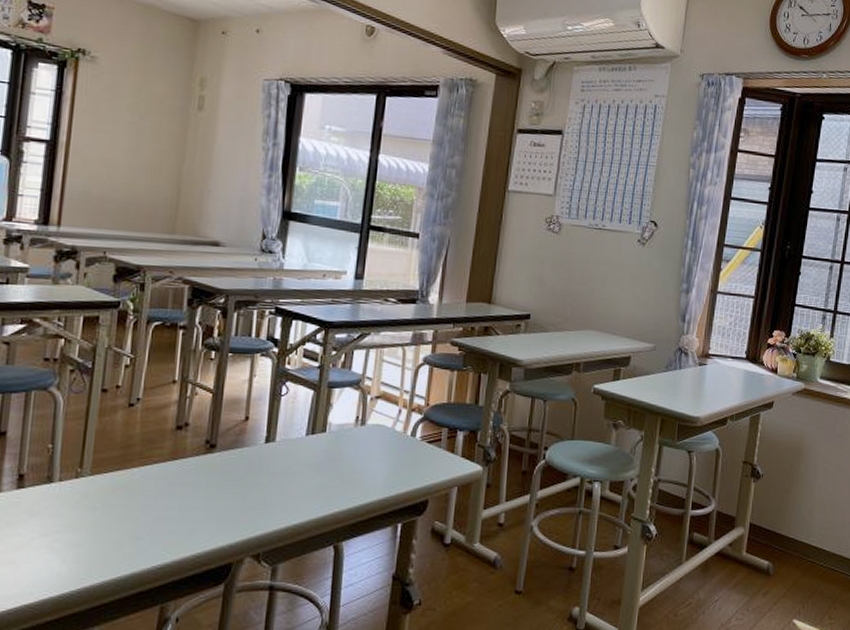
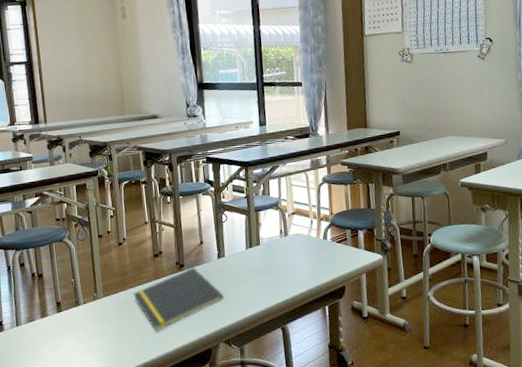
notepad: none [135,450,264,533] -> present [133,267,225,332]

